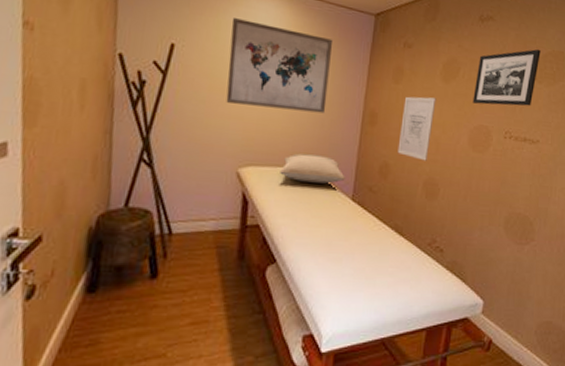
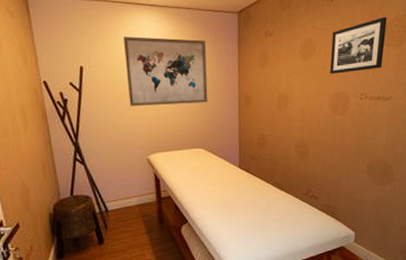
pillow: present [280,153,345,184] -> none [180,136,231,159]
wall art: present [397,96,436,161] -> none [271,75,299,129]

